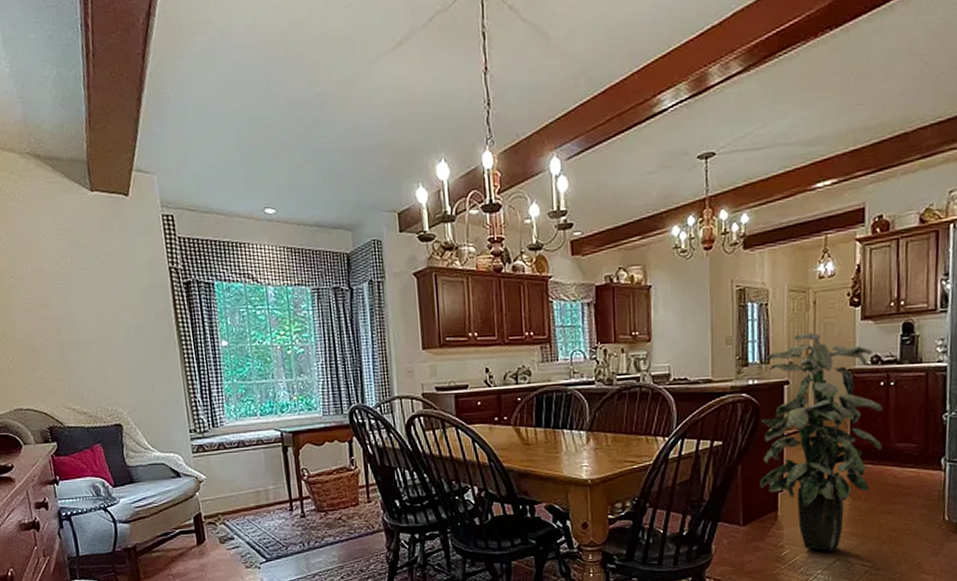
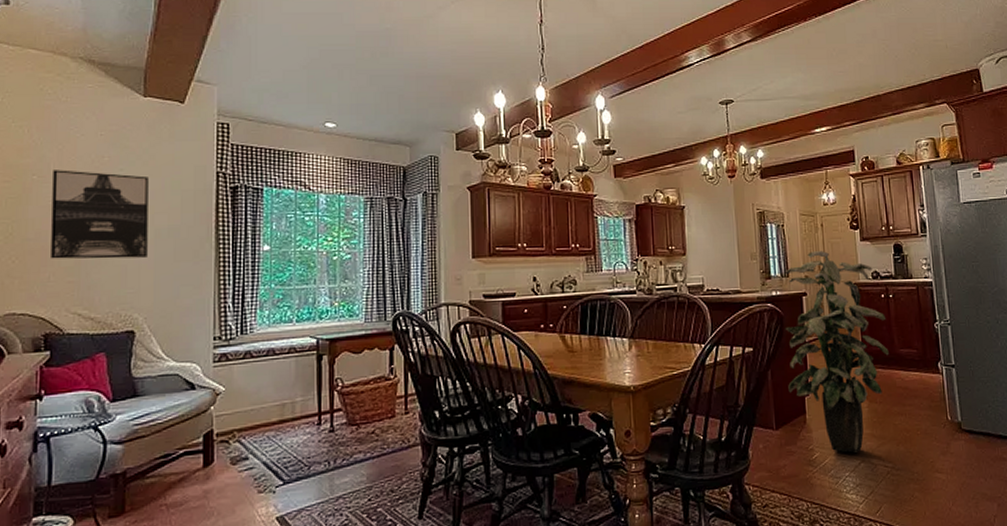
wall art: none [26,271,121,359] -> present [51,170,148,259]

